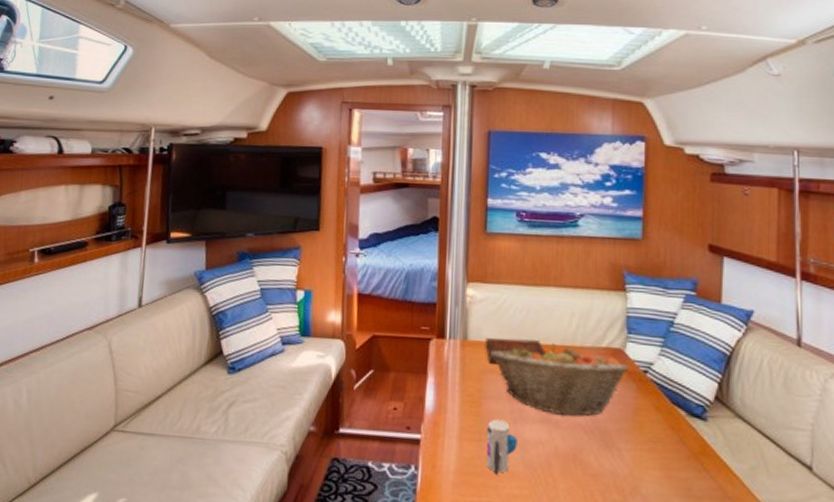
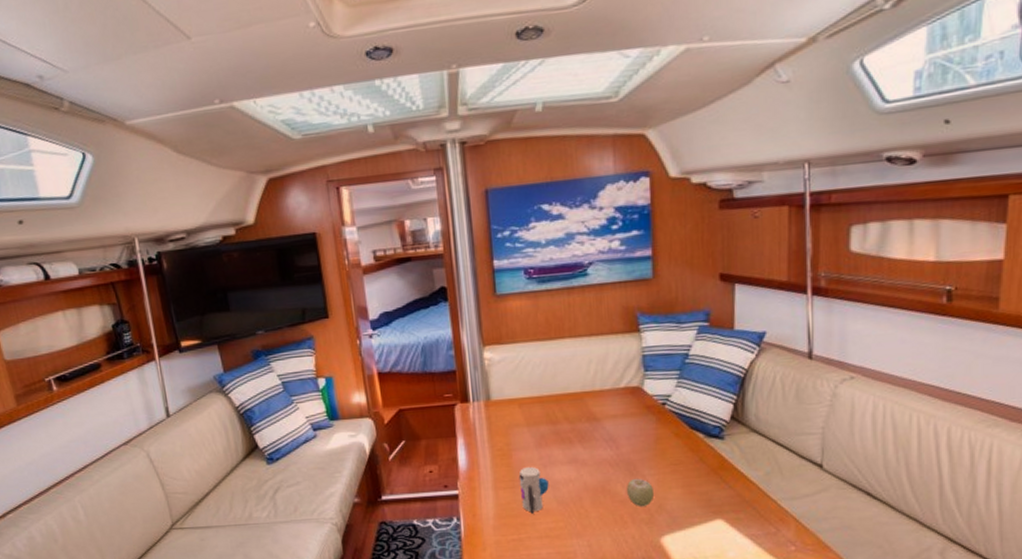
bible: present [485,337,545,364] -> none [508,390,567,419]
fruit basket: present [489,343,629,416] -> none [513,391,648,454]
fruit: none [600,450,630,485] -> present [627,478,655,506]

